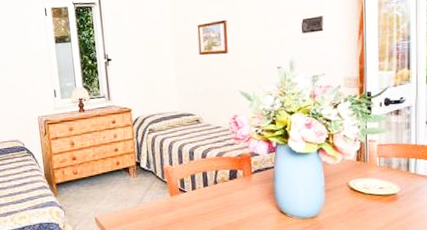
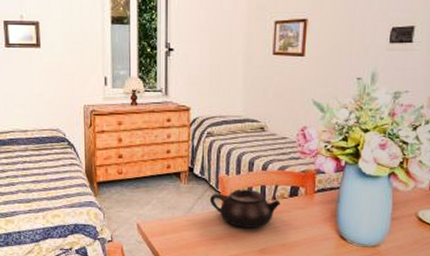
teapot: none [157,176,222,213] -> present [209,189,281,229]

